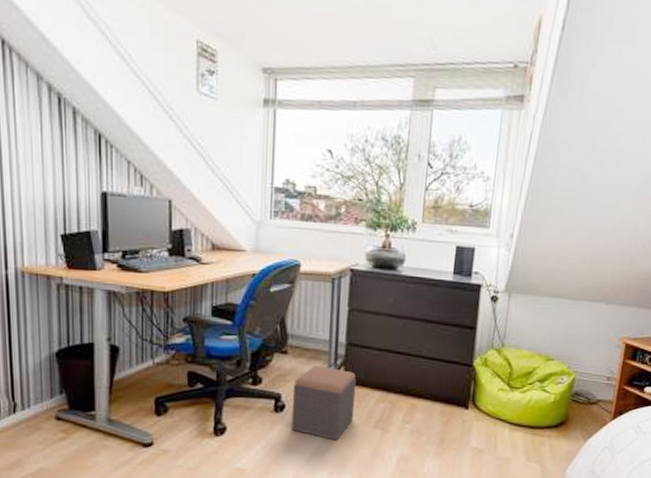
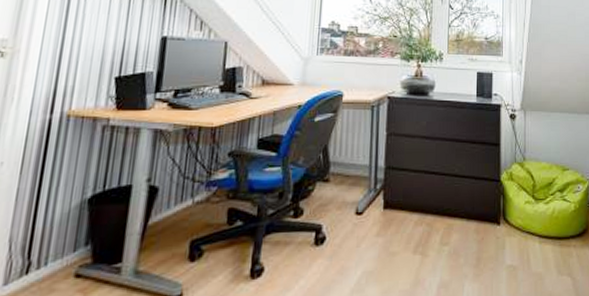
footstool: present [291,366,357,441] -> none [331,192,396,272]

